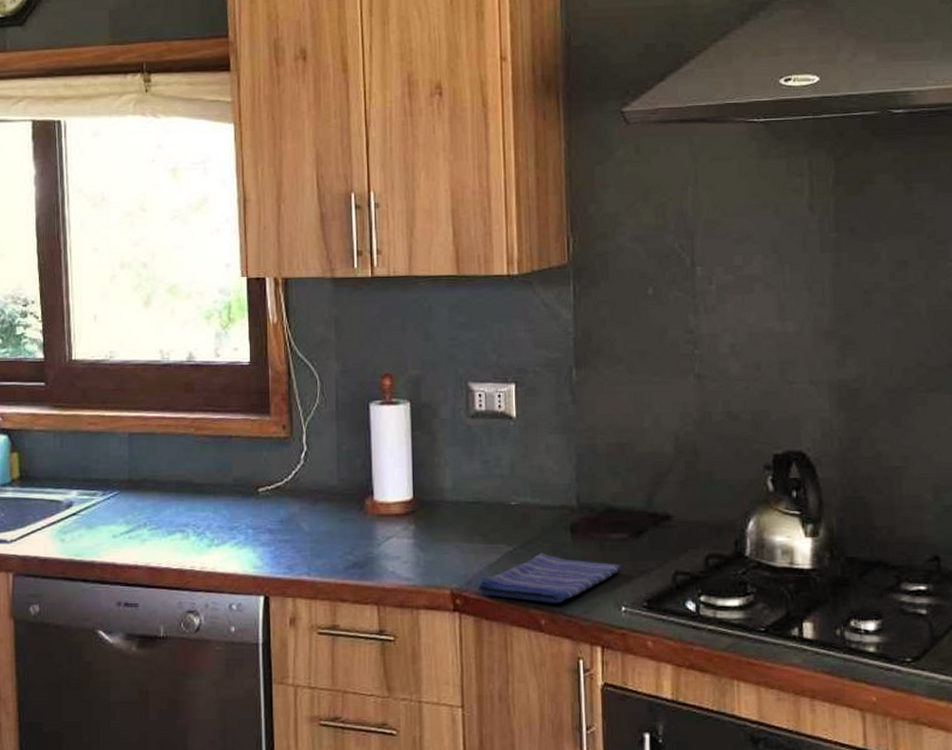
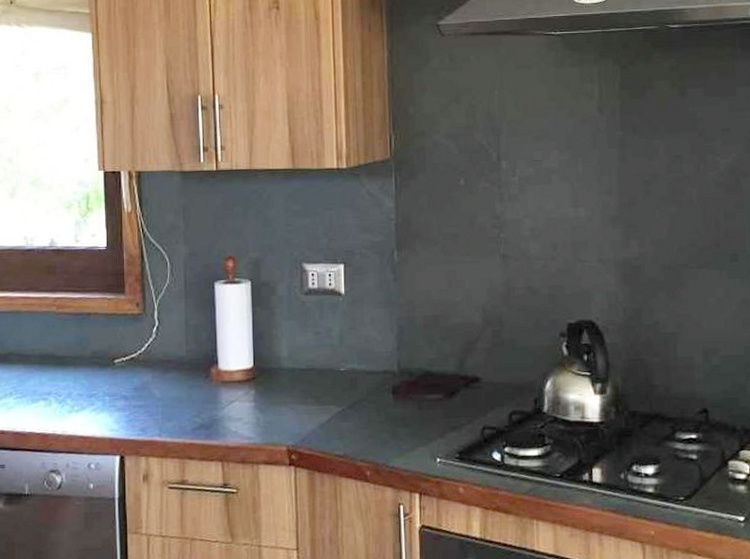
dish towel: present [477,552,621,604] -> none [310,412,436,457]

